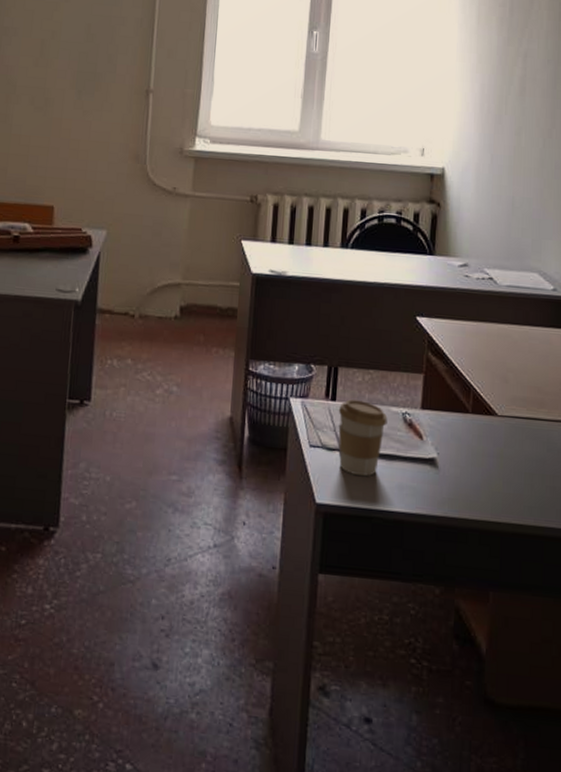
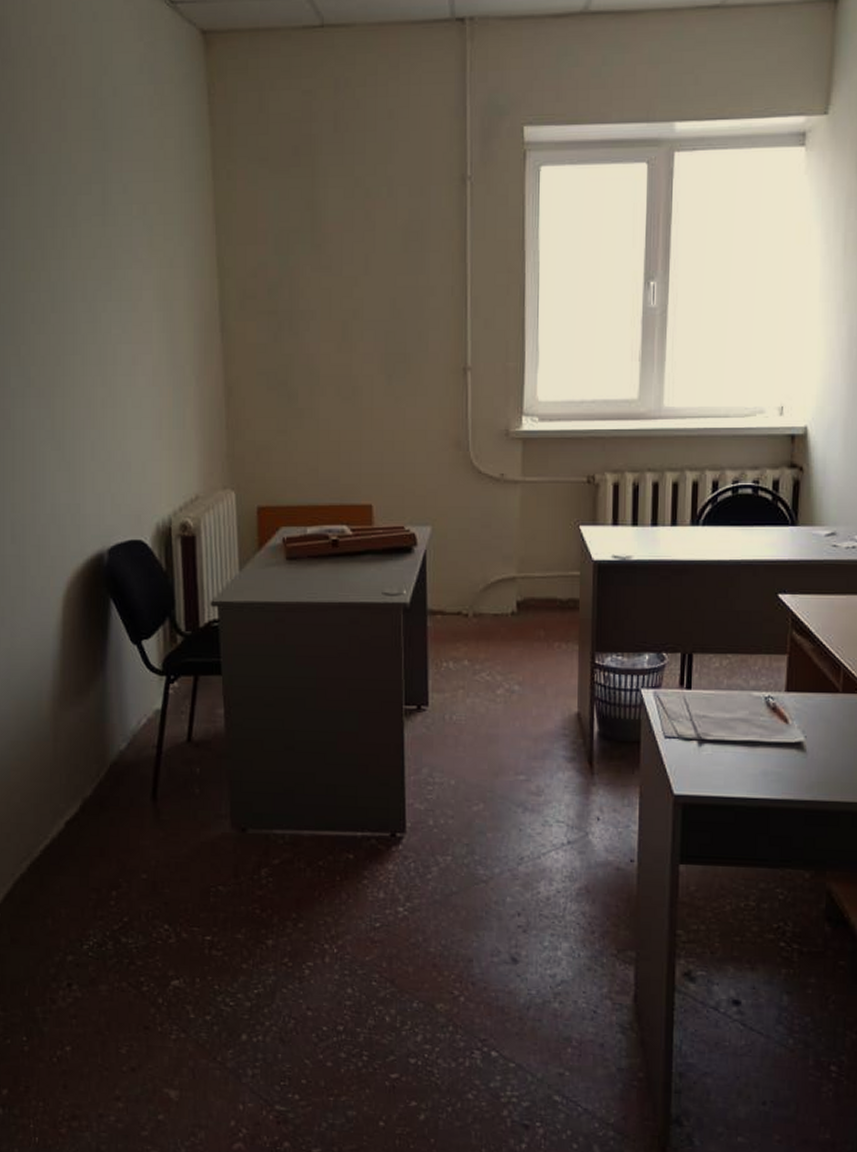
coffee cup: present [338,399,388,477] -> none [694,687,749,765]

